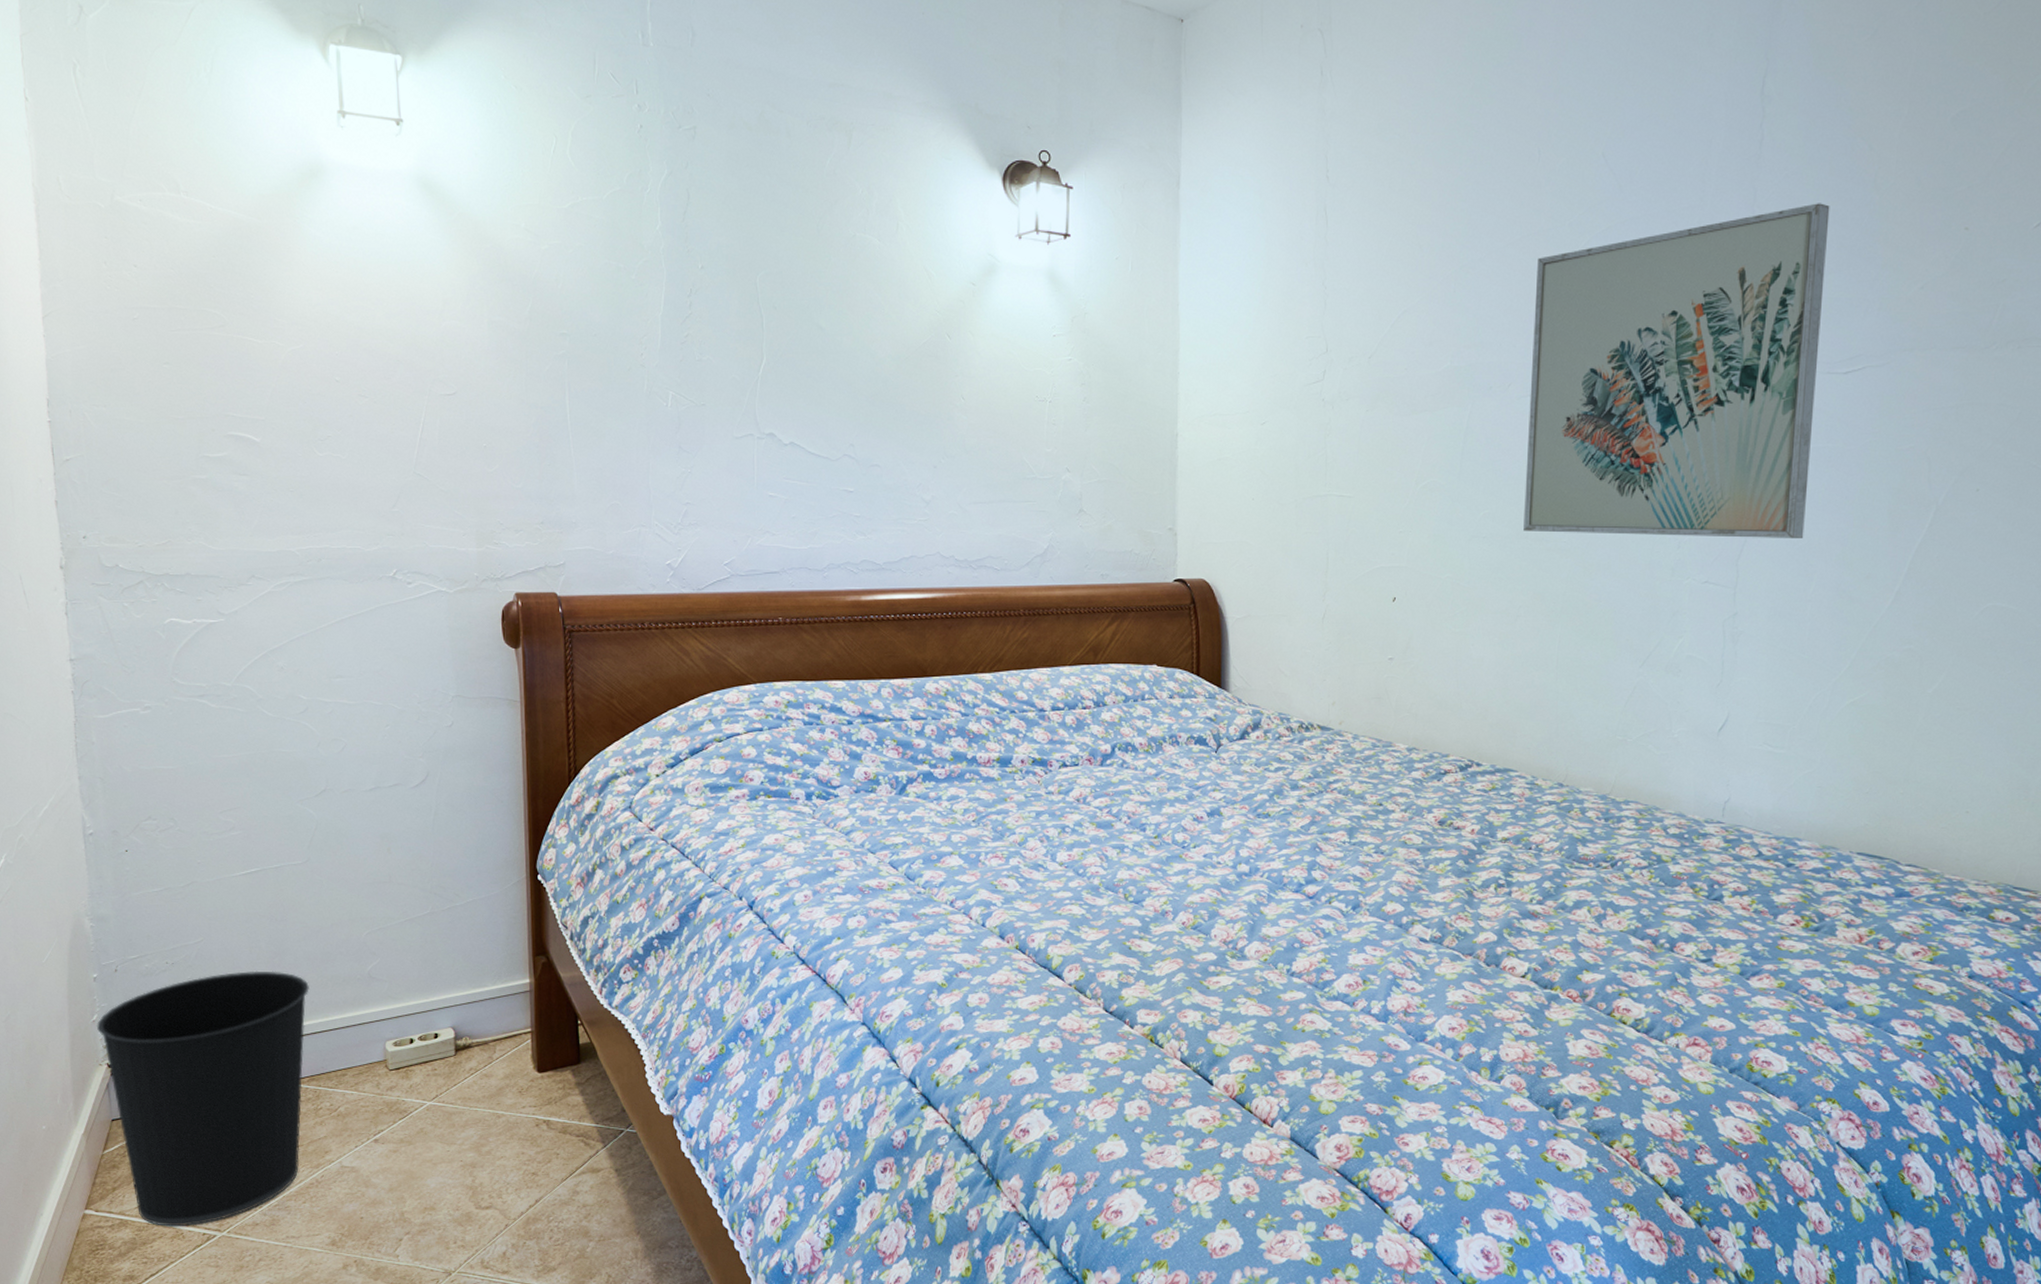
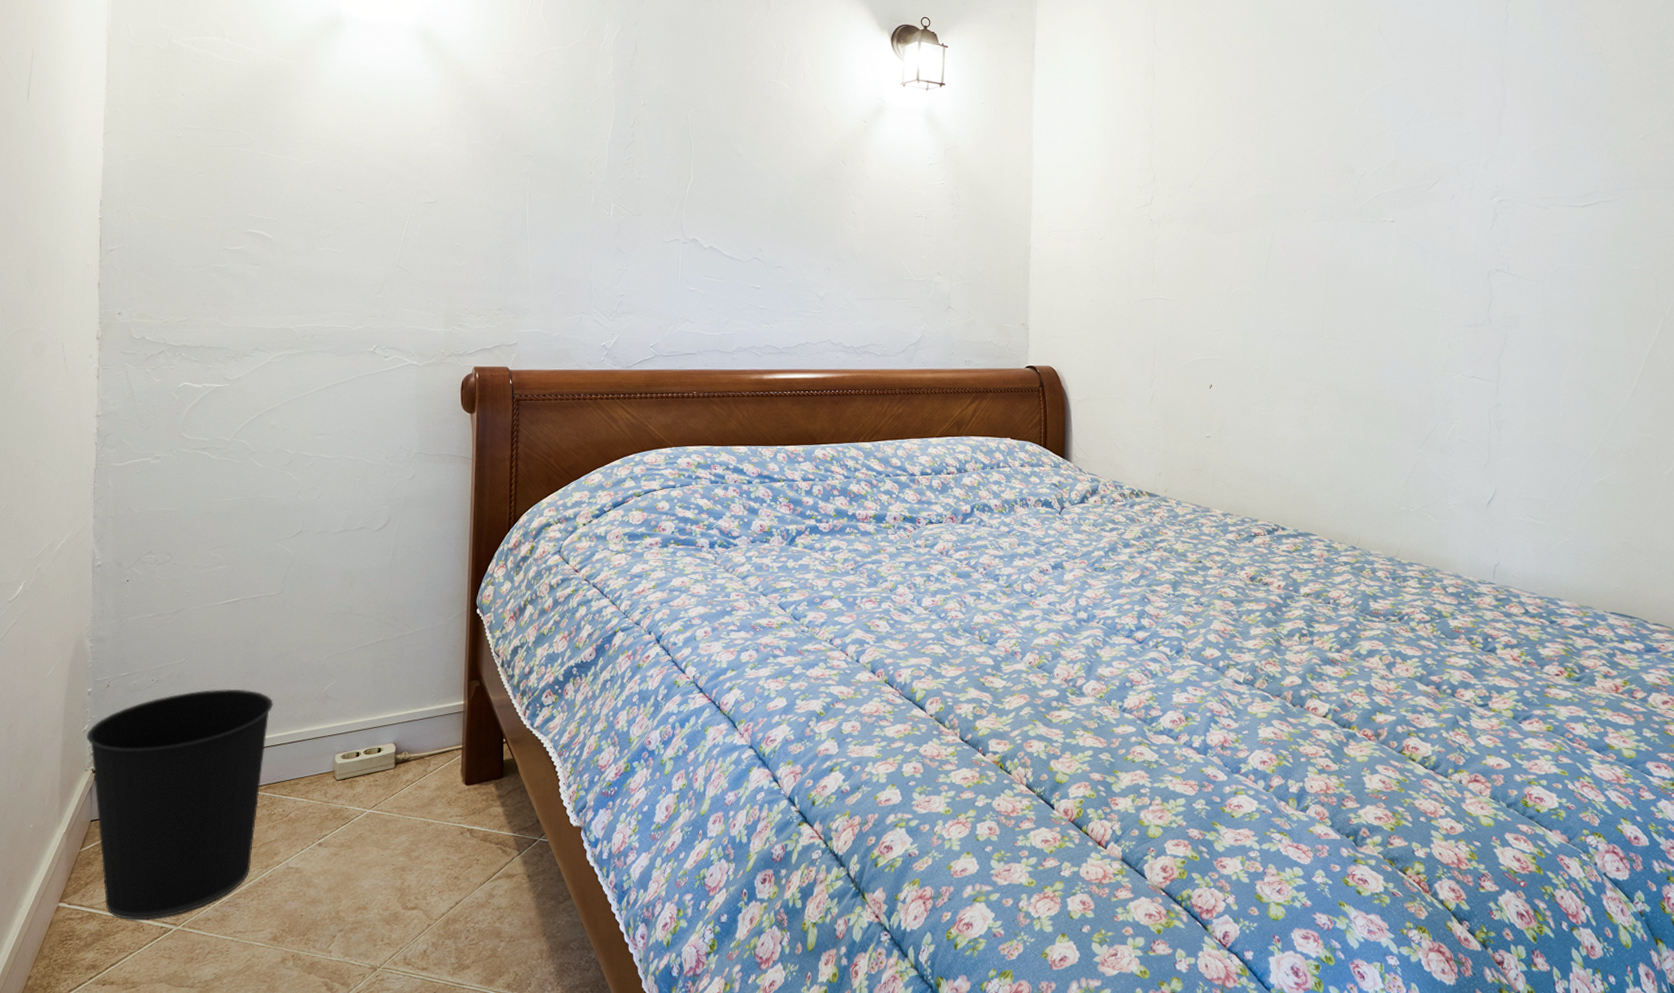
wall art: present [1523,203,1830,538] -> none [1319,70,1565,342]

